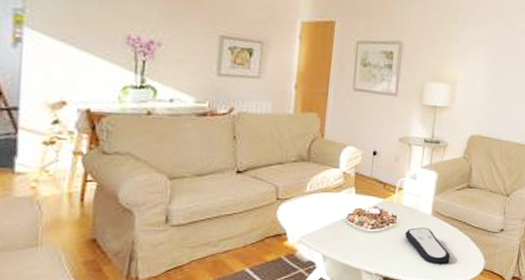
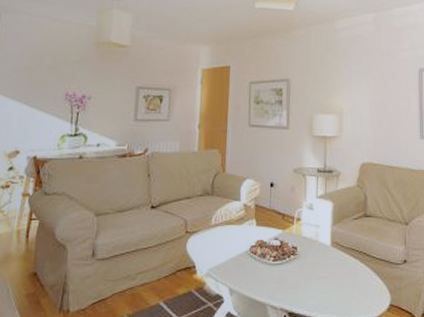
remote control: present [405,227,451,265] -> none [307,259,354,300]

